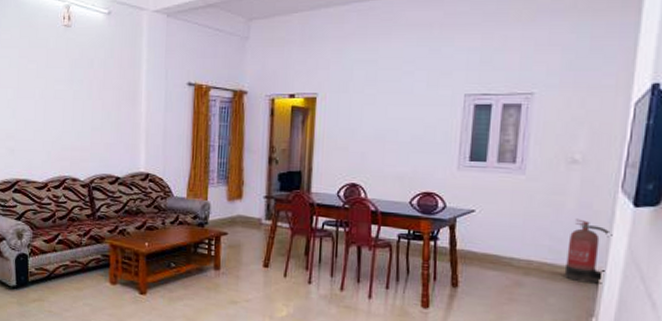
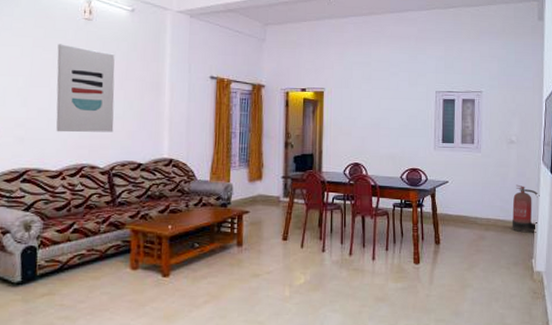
wall art: none [40,53,93,145] -> present [56,44,115,133]

